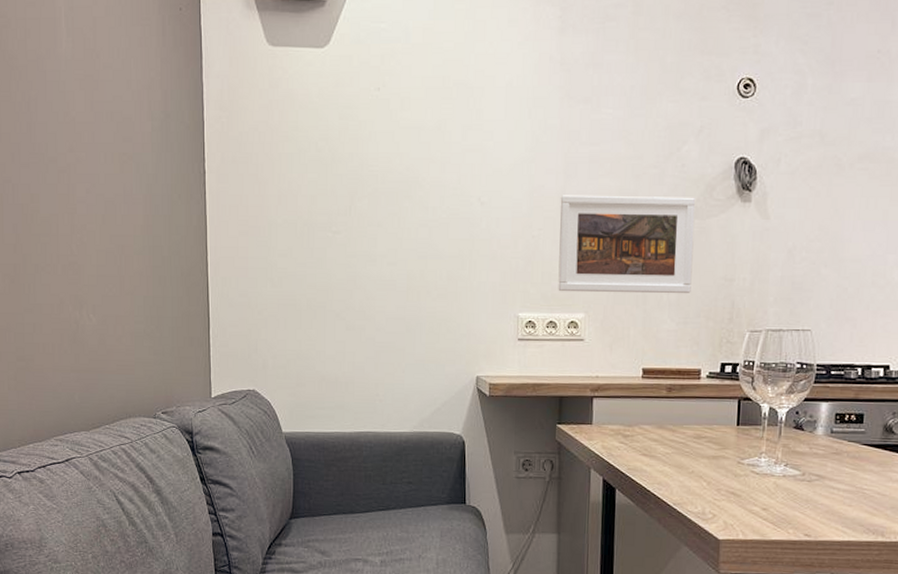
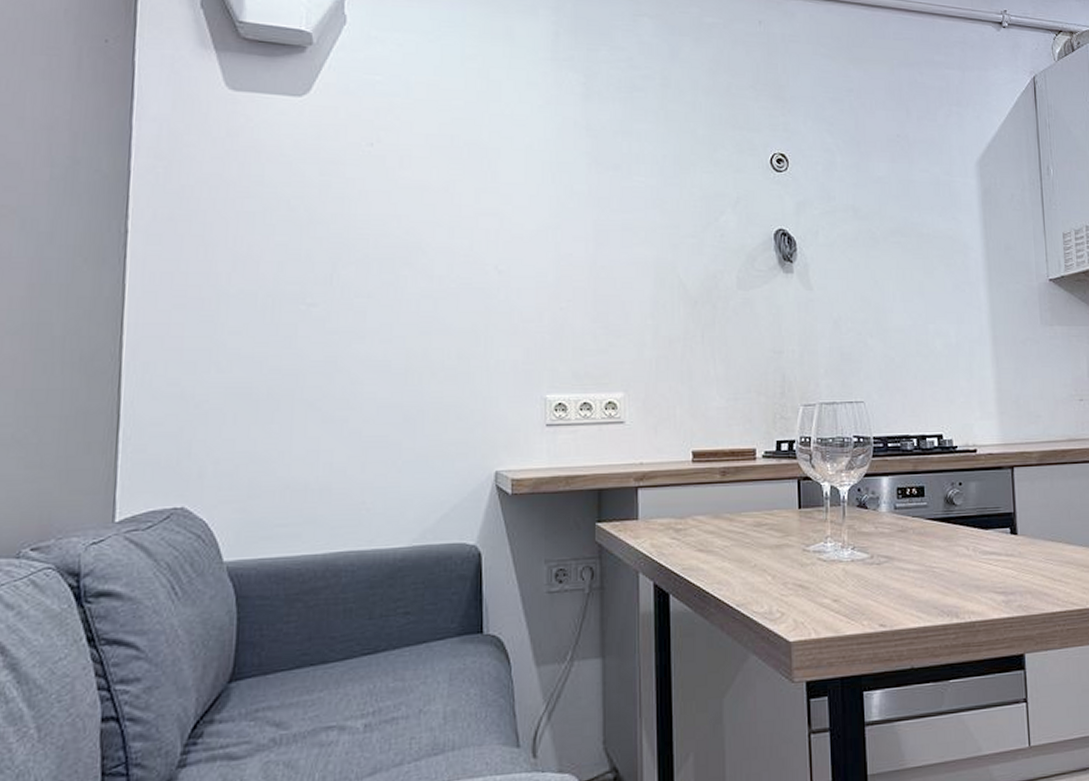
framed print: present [558,195,696,294] -> none [591,264,739,369]

